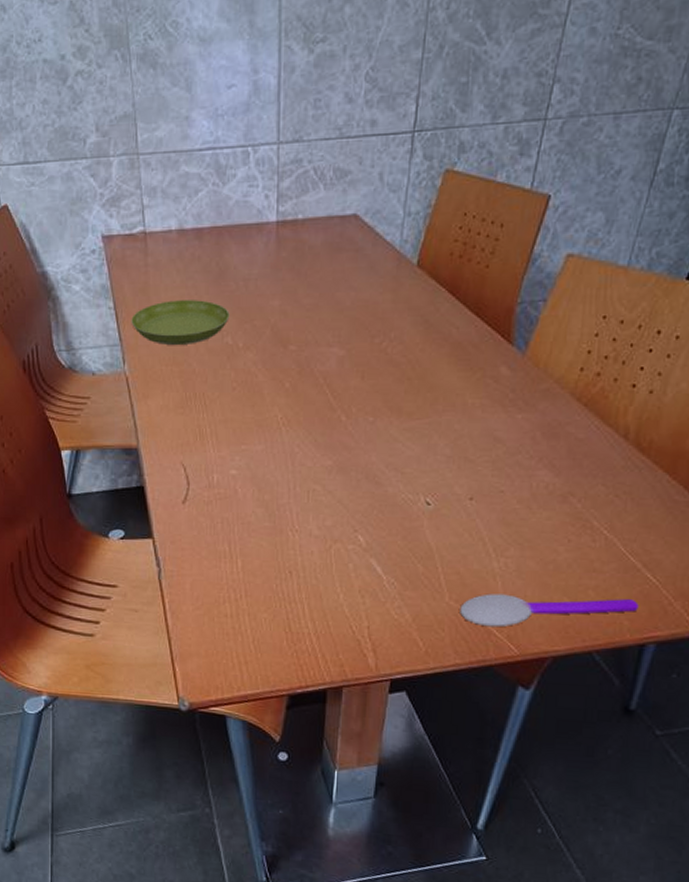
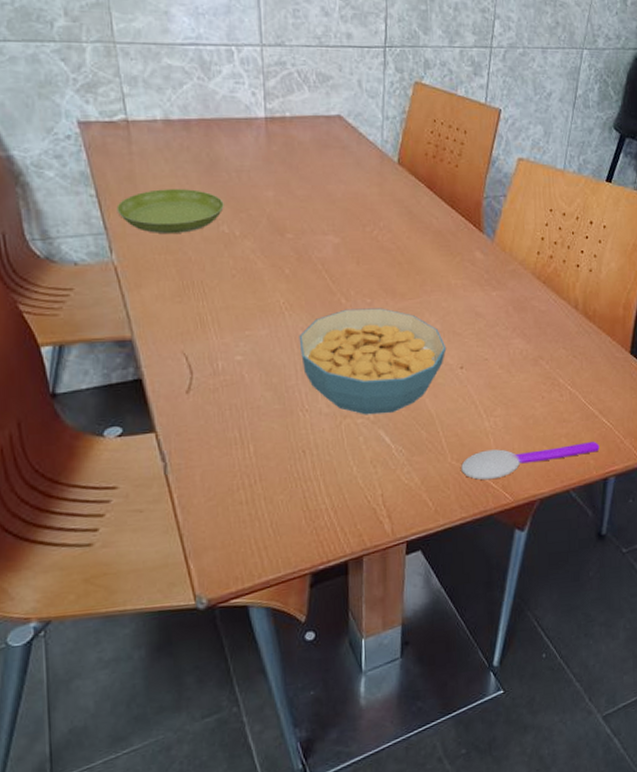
cereal bowl: none [294,427,455,542] -> present [299,308,447,415]

